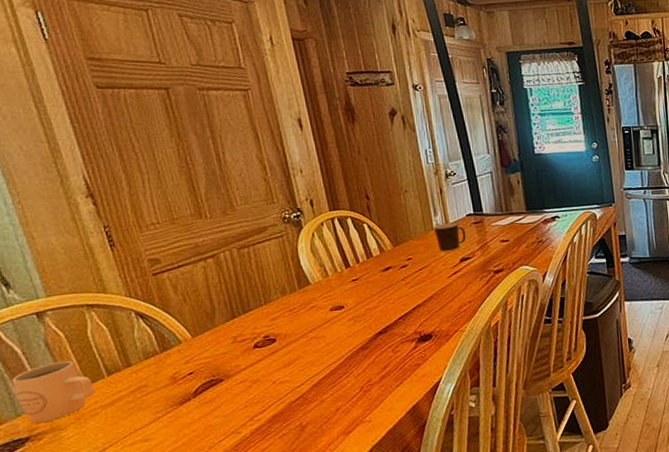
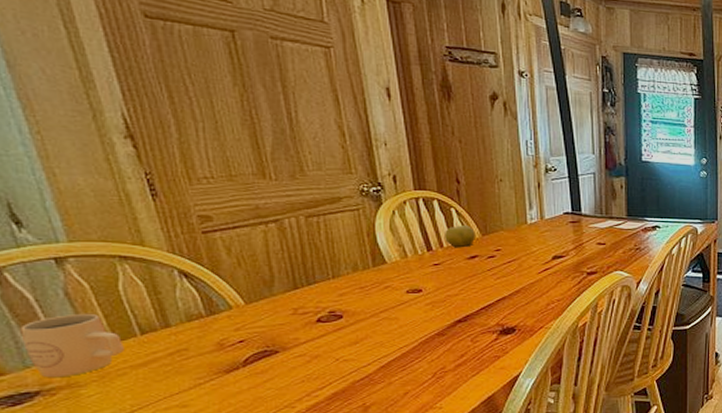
fruit: none [360,238,388,262] -> present [445,224,475,248]
mug: present [433,222,466,254] -> none [527,218,561,249]

